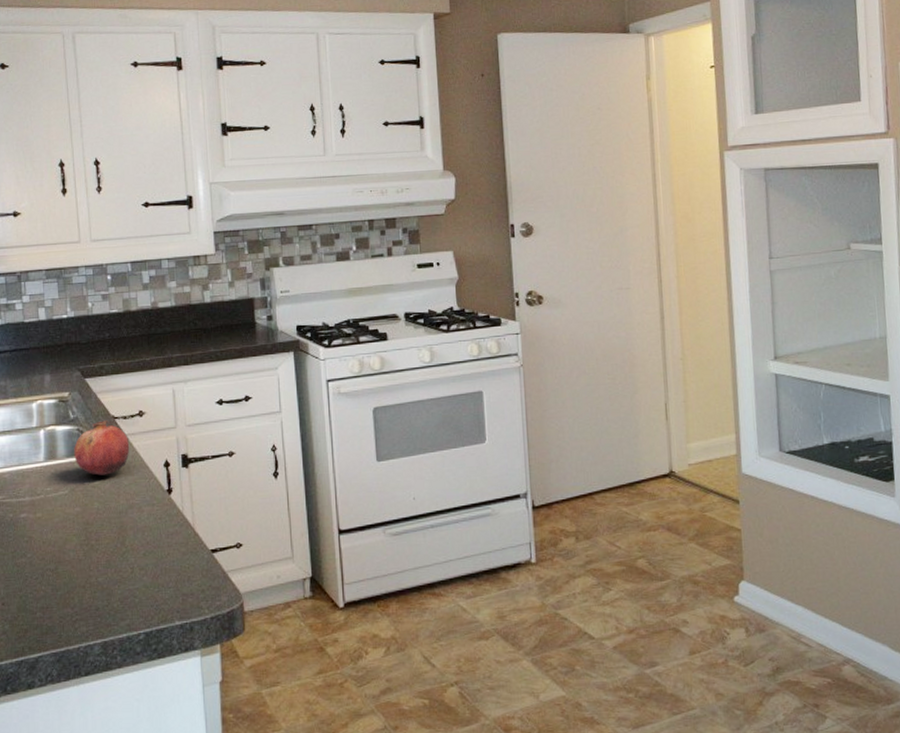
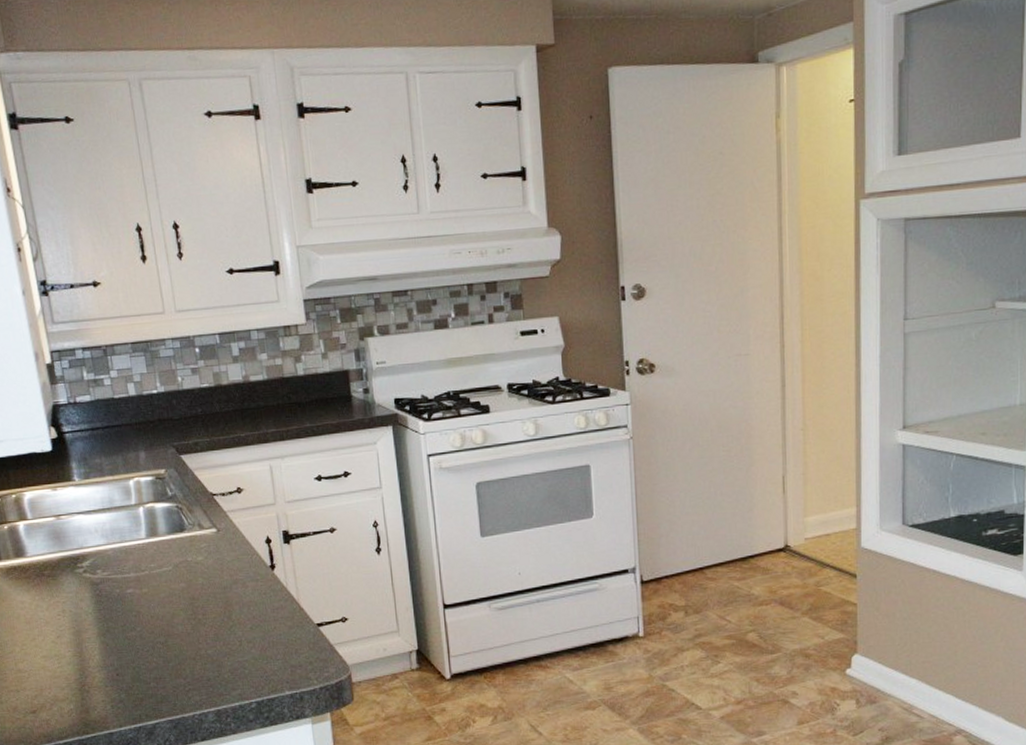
fruit: present [74,420,130,476] -> none [174,497,231,552]

